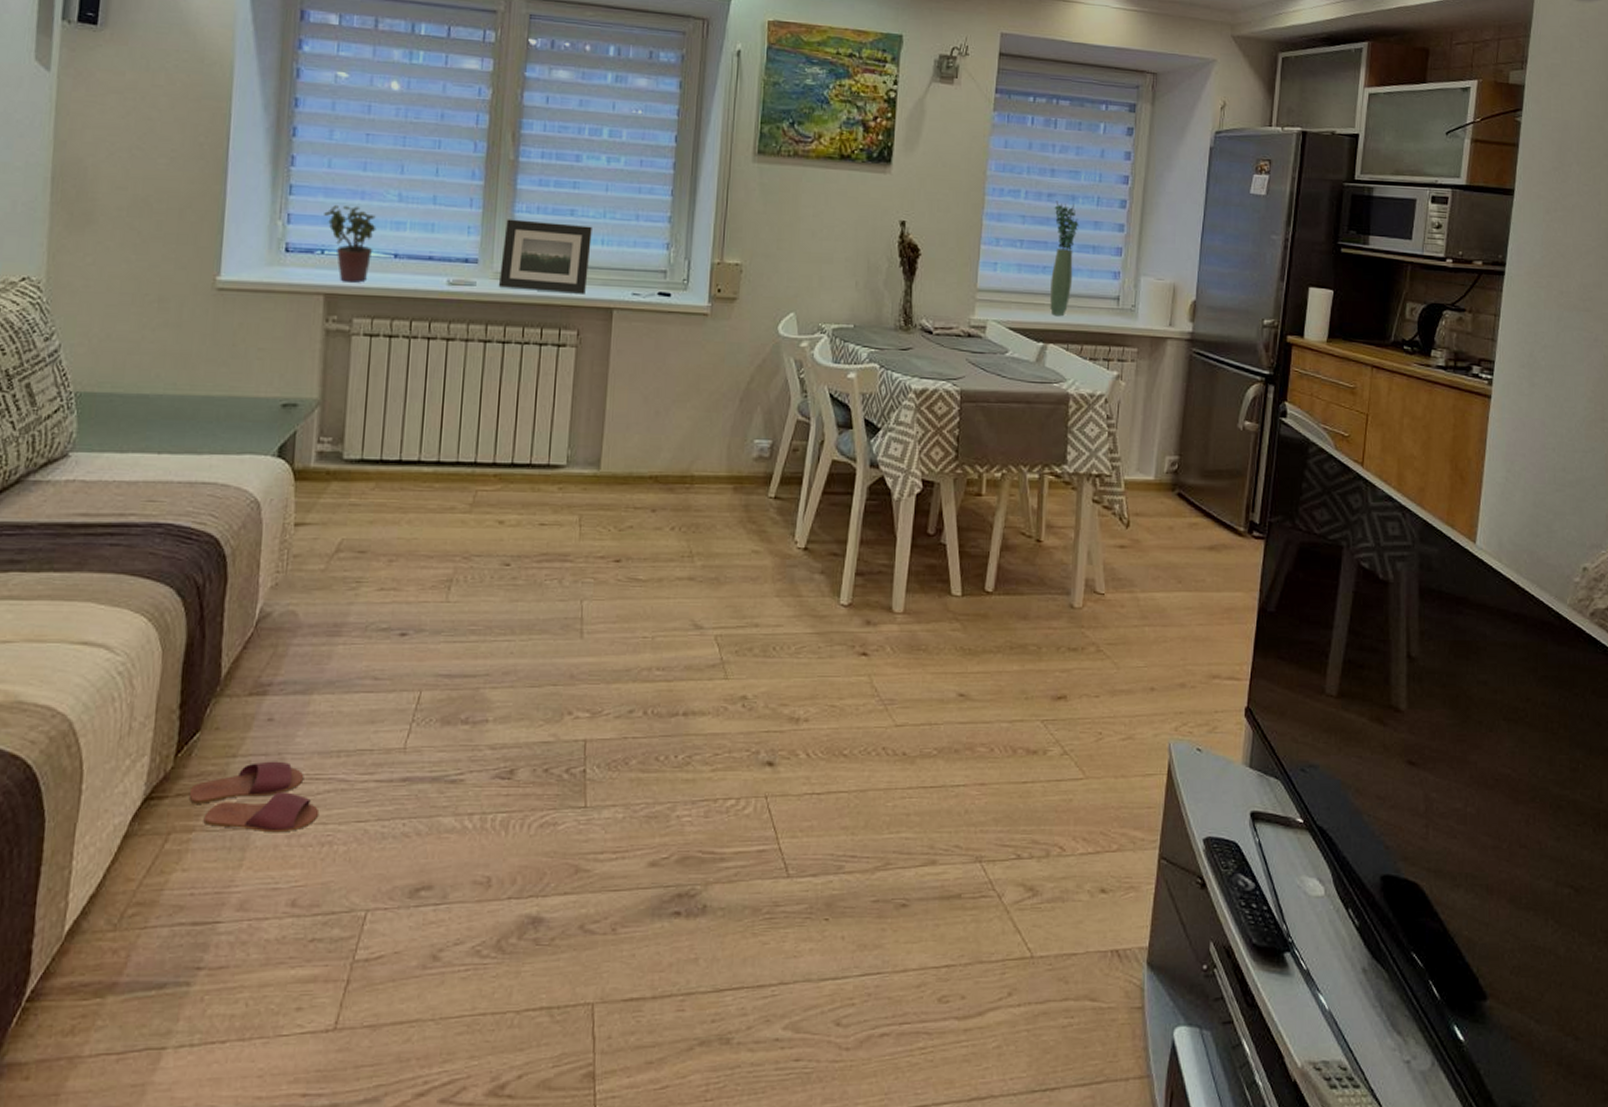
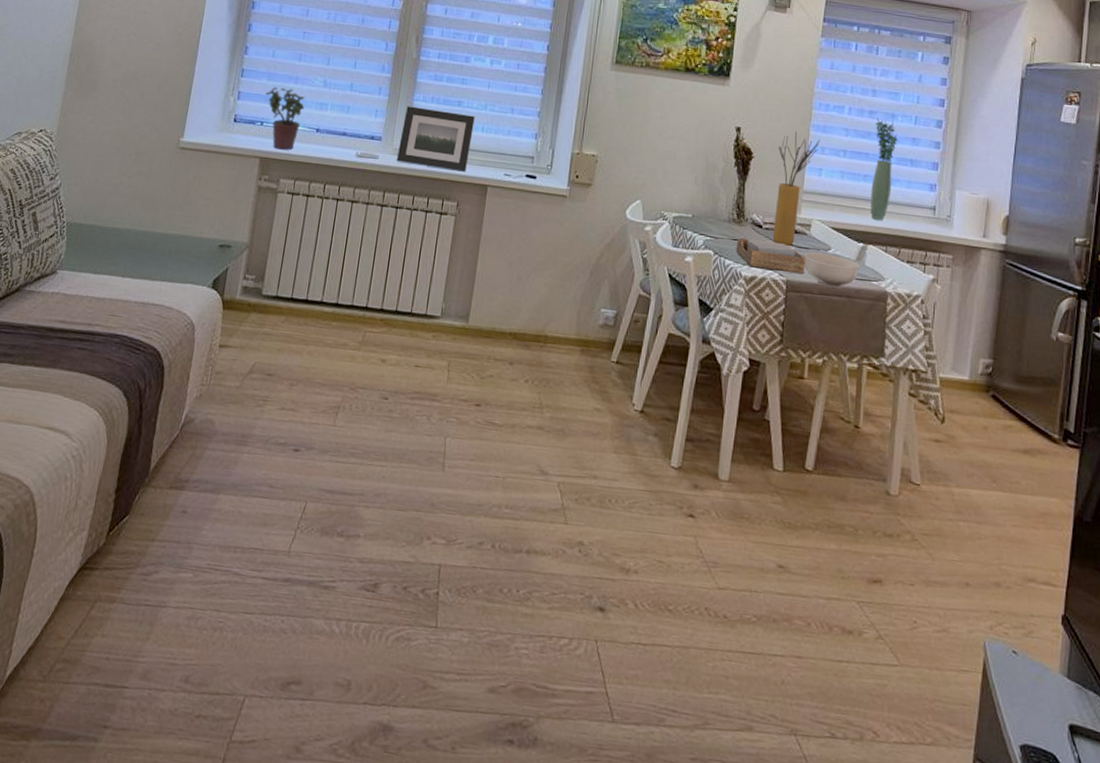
slippers: present [188,761,318,833] -> none [114,548,215,614]
napkin holder: none [904,347,981,382] -> present [735,238,806,275]
vase: none [944,221,994,352] -> present [772,131,820,246]
bowl: none [979,357,1039,394] -> present [804,252,859,288]

